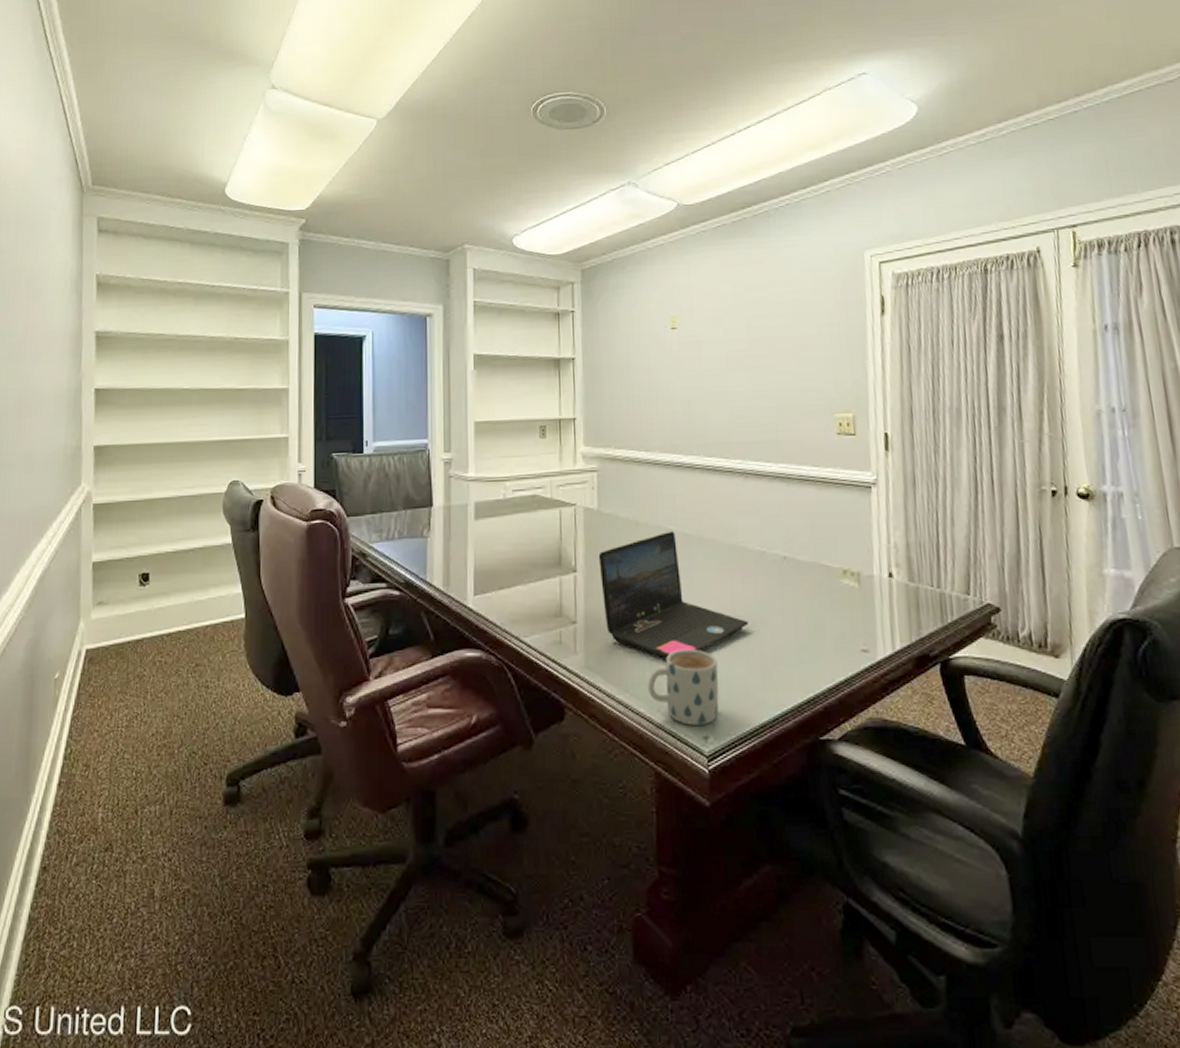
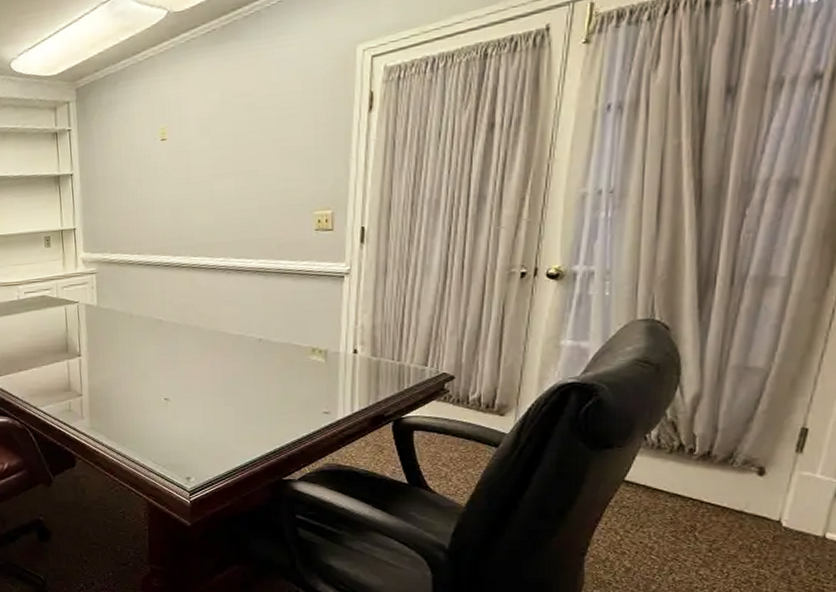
laptop: present [598,530,749,659] -> none [99,320,227,421]
mug: present [648,649,719,725] -> none [141,413,200,470]

